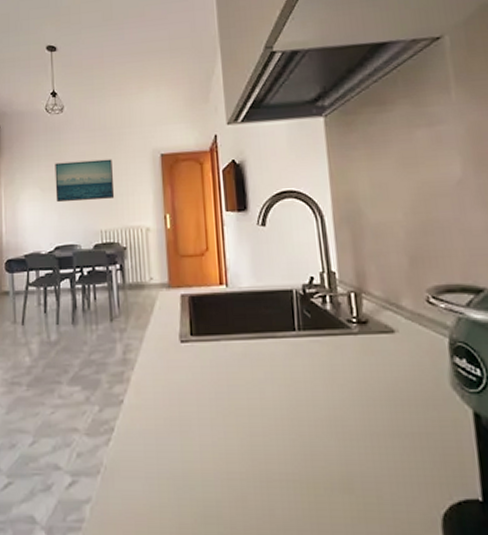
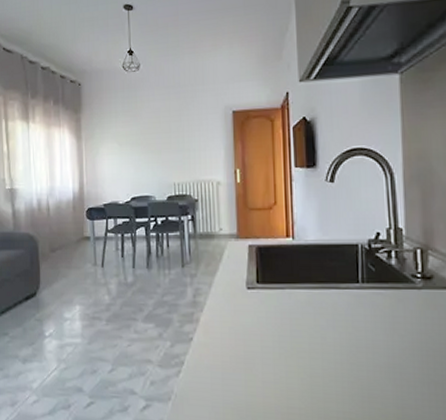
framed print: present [55,159,115,203] -> none [131,115,188,157]

